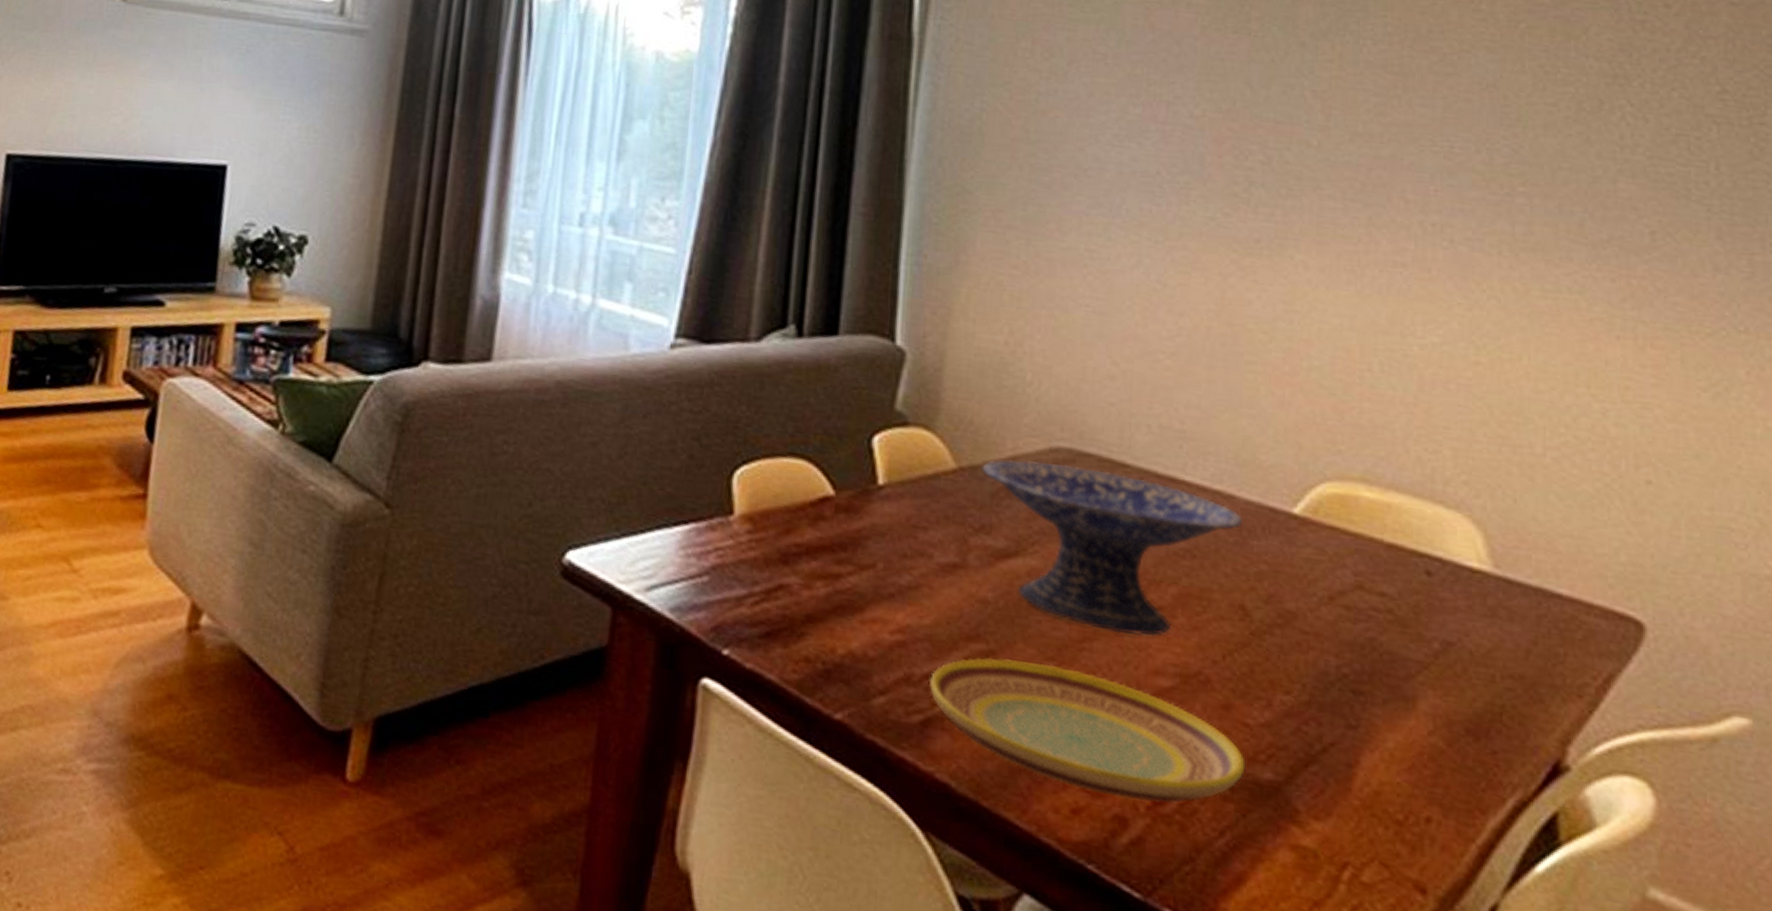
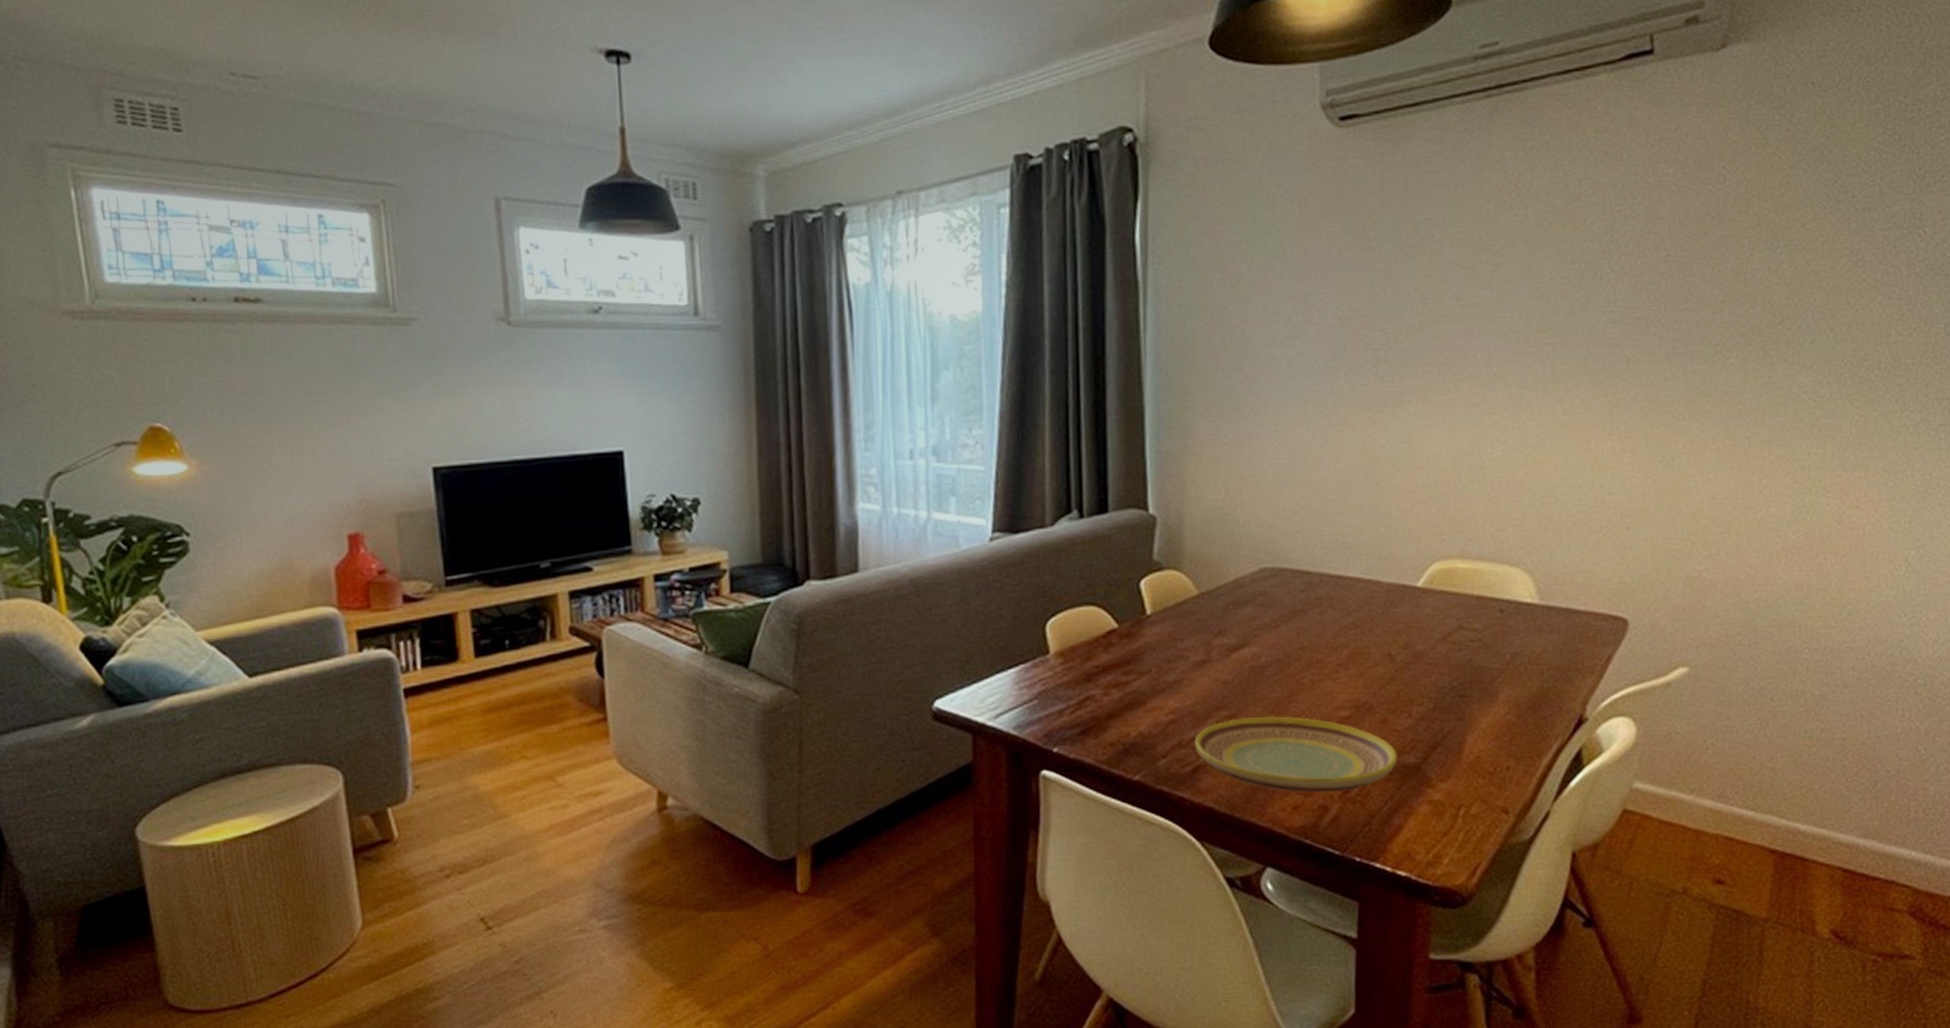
decorative bowl: present [981,459,1242,637] -> none [1215,578,1386,687]

